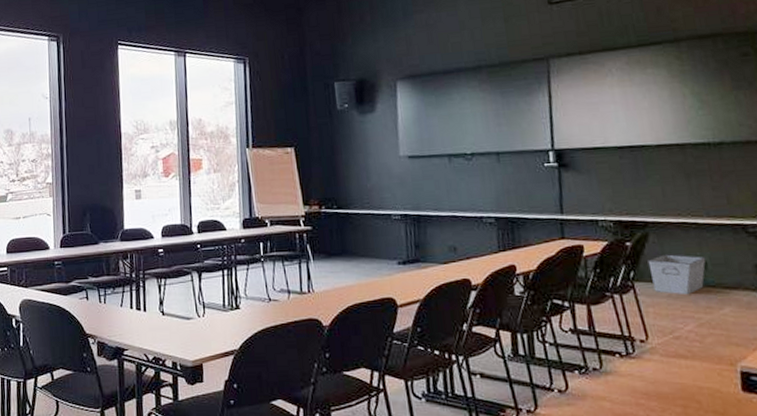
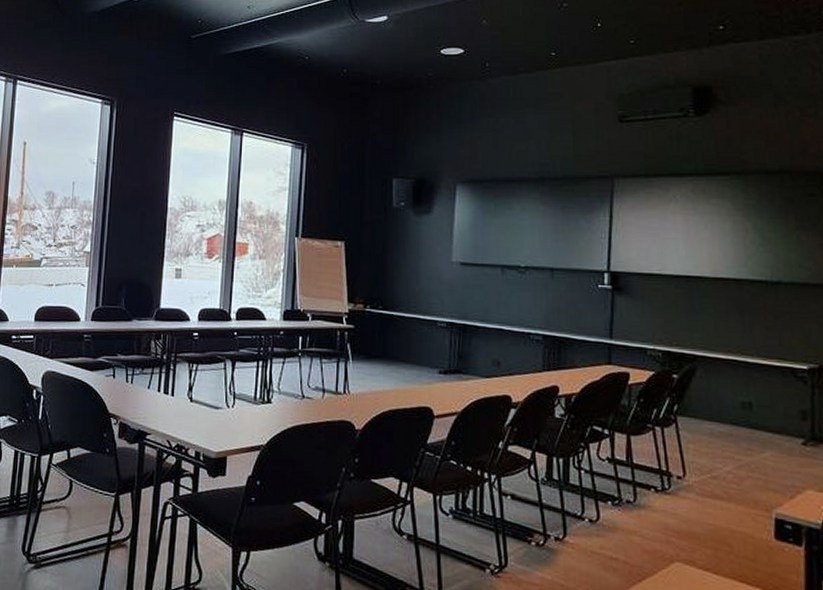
storage bin: present [647,254,706,295] -> none [693,390,752,435]

